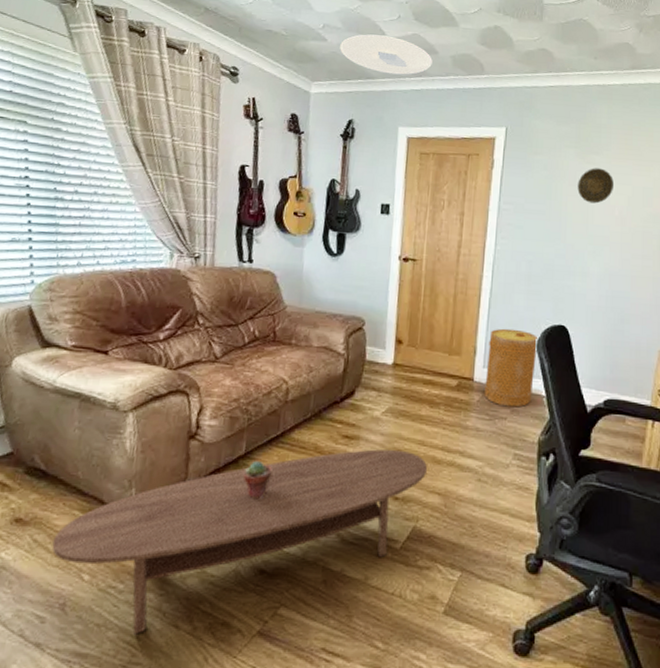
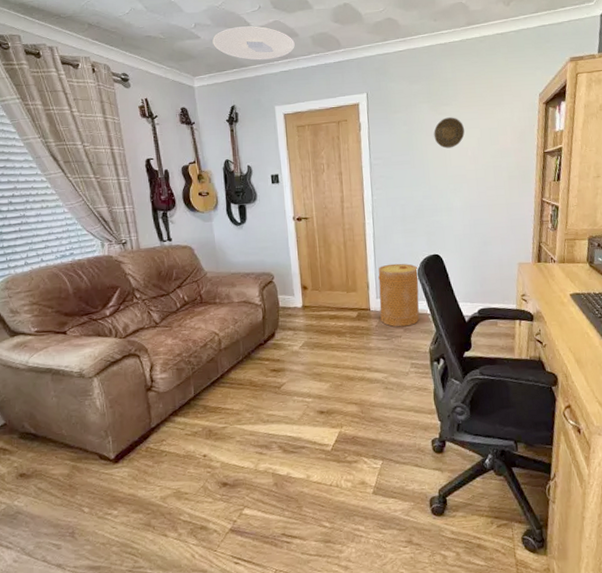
coffee table: present [51,449,427,635] -> none [54,374,343,546]
potted succulent: present [243,461,272,498] -> none [196,400,219,429]

